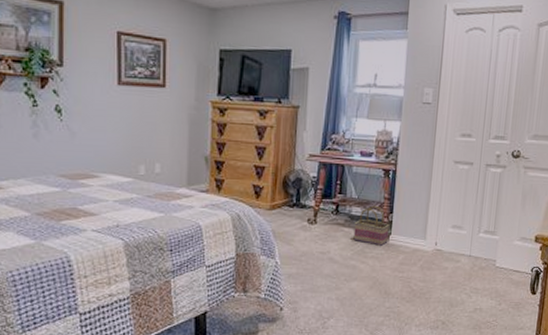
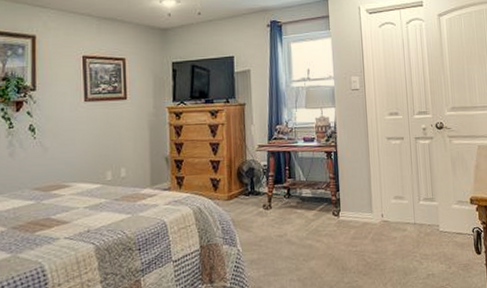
basket: present [353,205,389,246] -> none [306,185,339,224]

